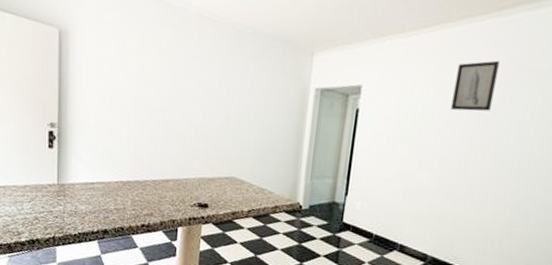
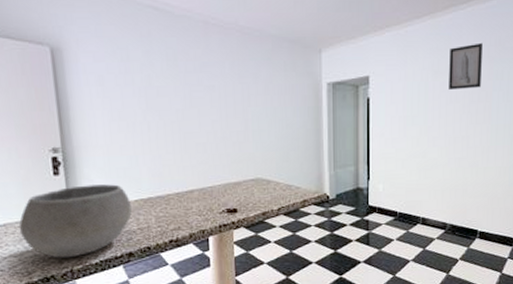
bowl: none [15,160,111,226] -> present [19,184,132,258]

